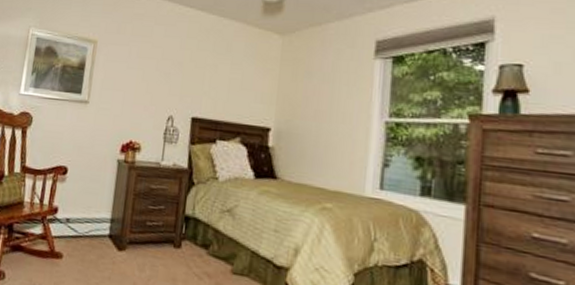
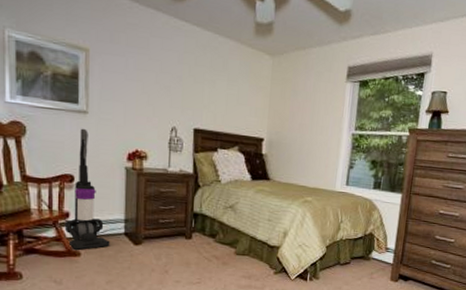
vacuum cleaner: none [51,118,94,251] -> present [64,128,110,250]

